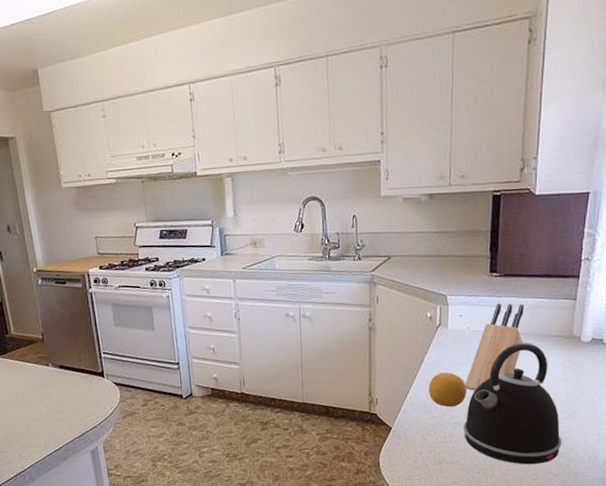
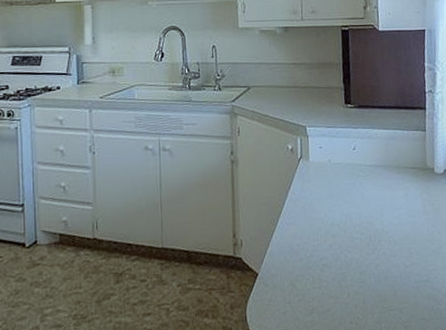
fruit: present [428,372,467,408] -> none [293,208,333,248]
knife block: present [464,302,524,390] -> none [329,134,381,227]
kettle: present [464,342,562,465] -> none [332,174,430,311]

